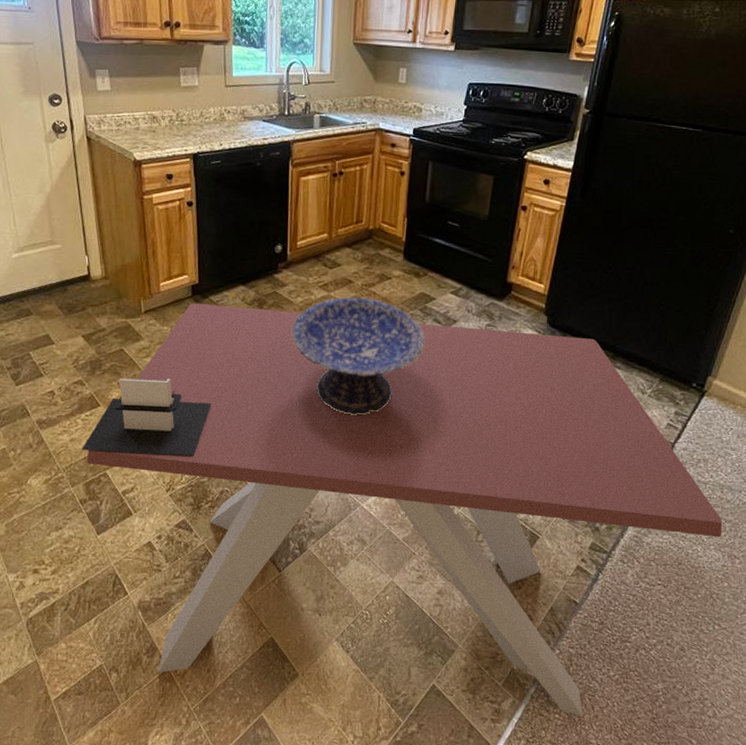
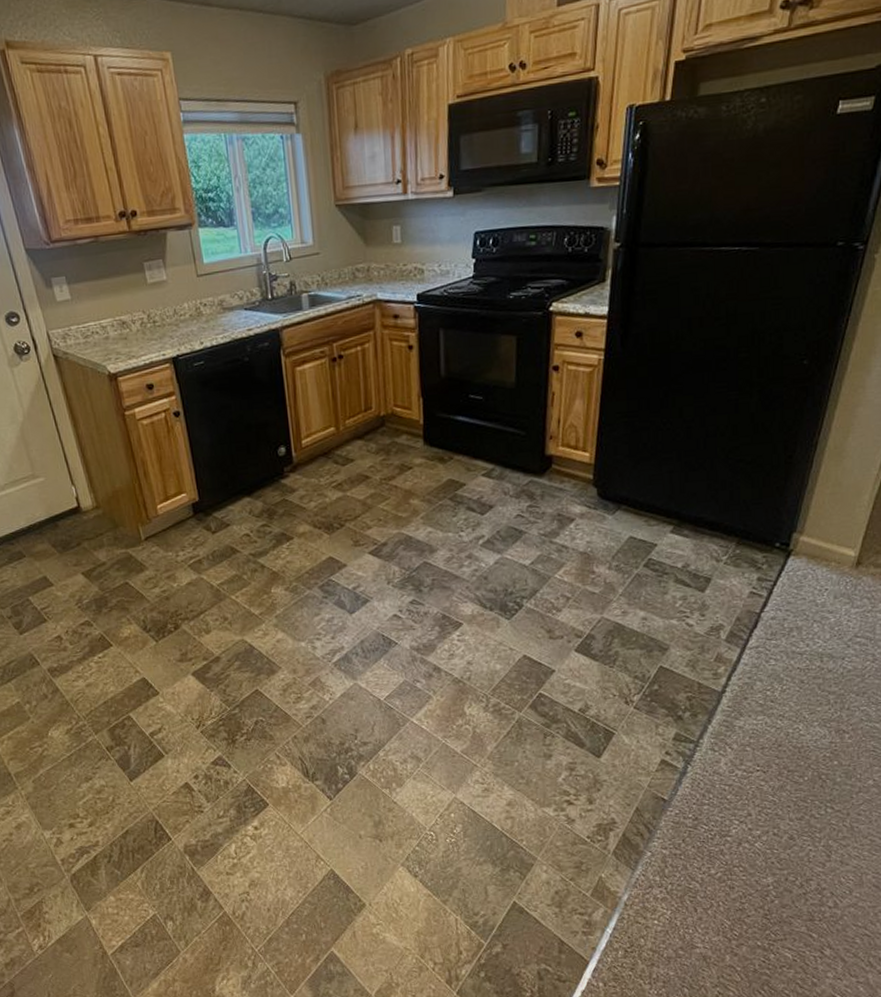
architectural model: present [82,378,212,456] -> none [100,607,232,694]
dining table: present [86,302,723,717] -> none [106,507,826,921]
decorative bowl: present [292,297,425,416] -> none [309,493,460,624]

